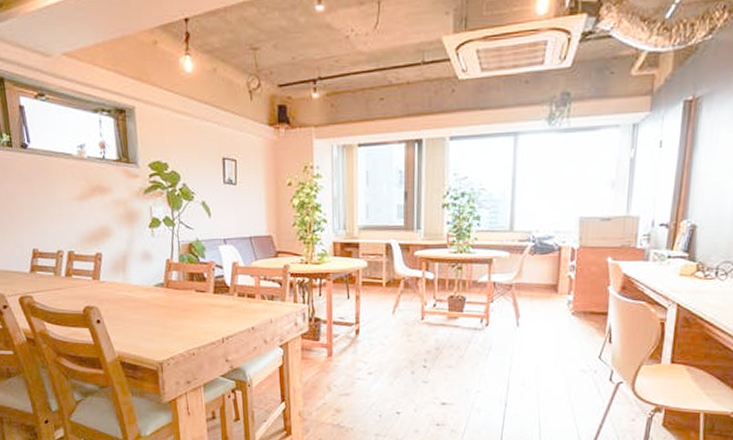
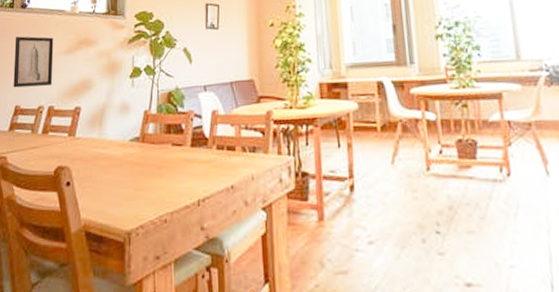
wall art: none [20,179,68,231] -> present [13,36,54,88]

